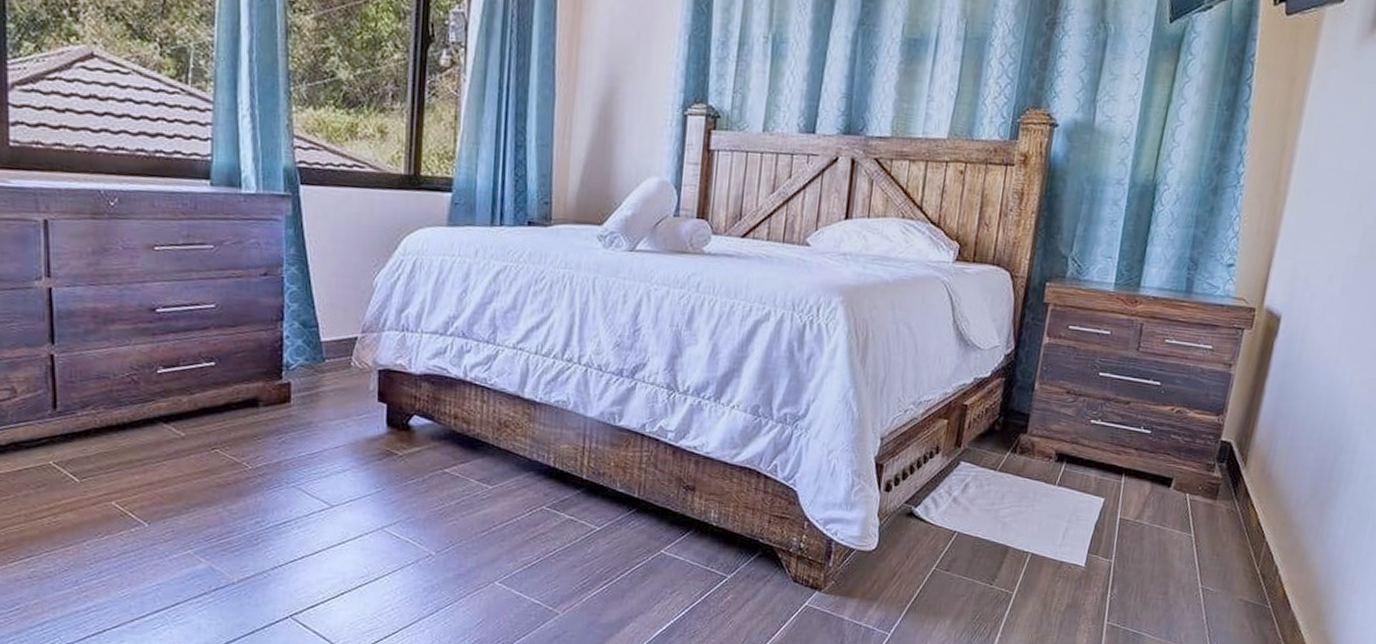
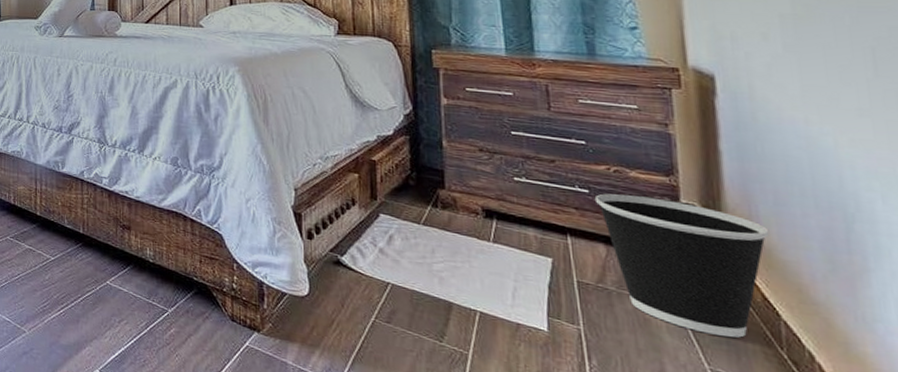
wastebasket: none [1153,434,1280,559] -> present [594,193,770,338]

